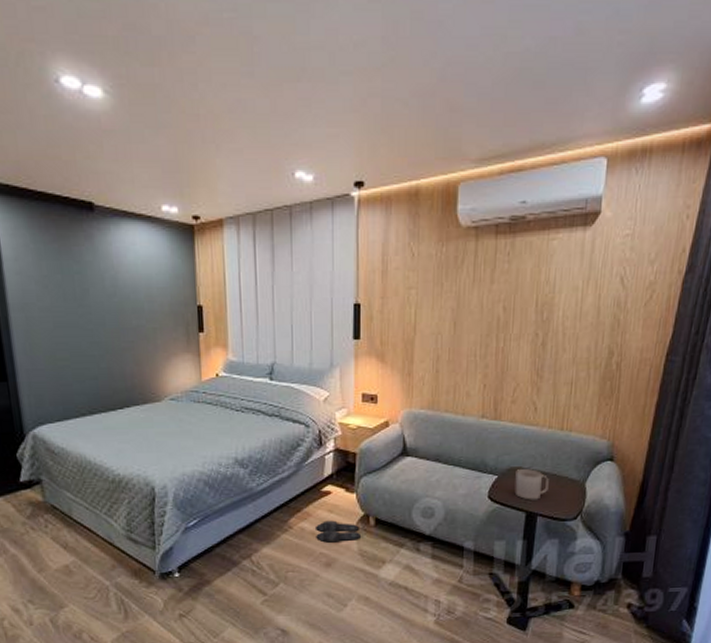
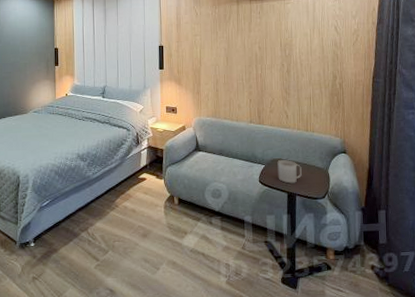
slippers: present [316,520,360,543] -> none [135,200,168,218]

